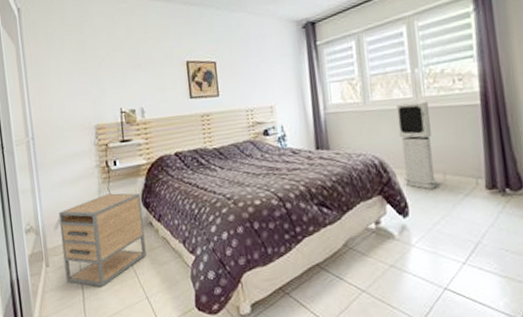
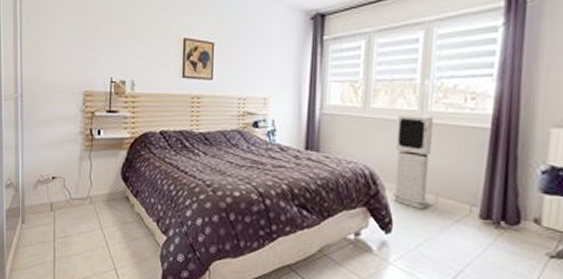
nightstand: present [58,193,146,287] -> none [39,162,120,251]

